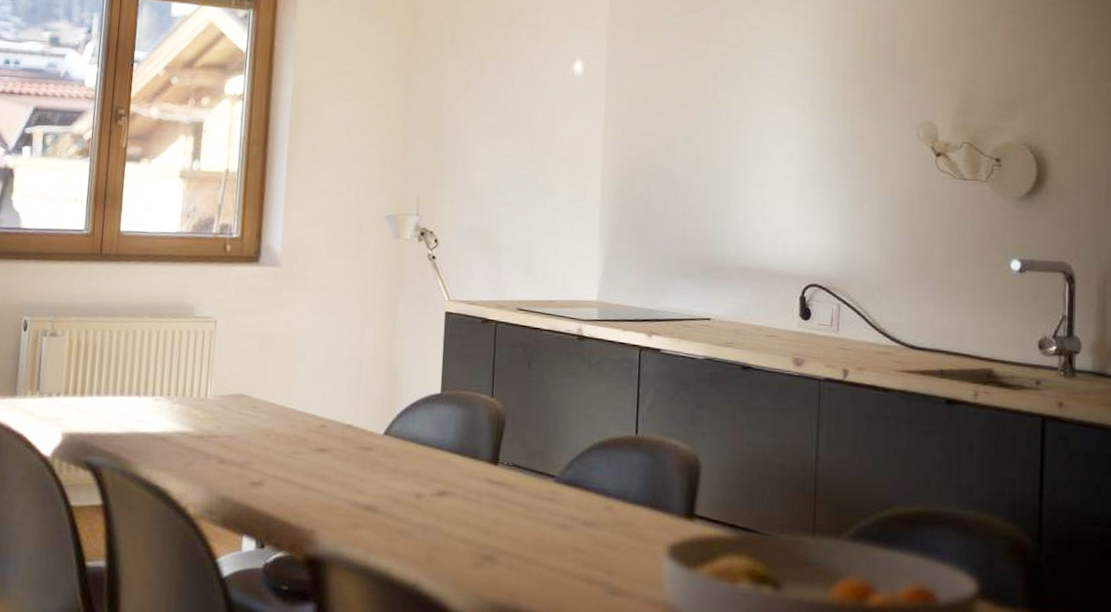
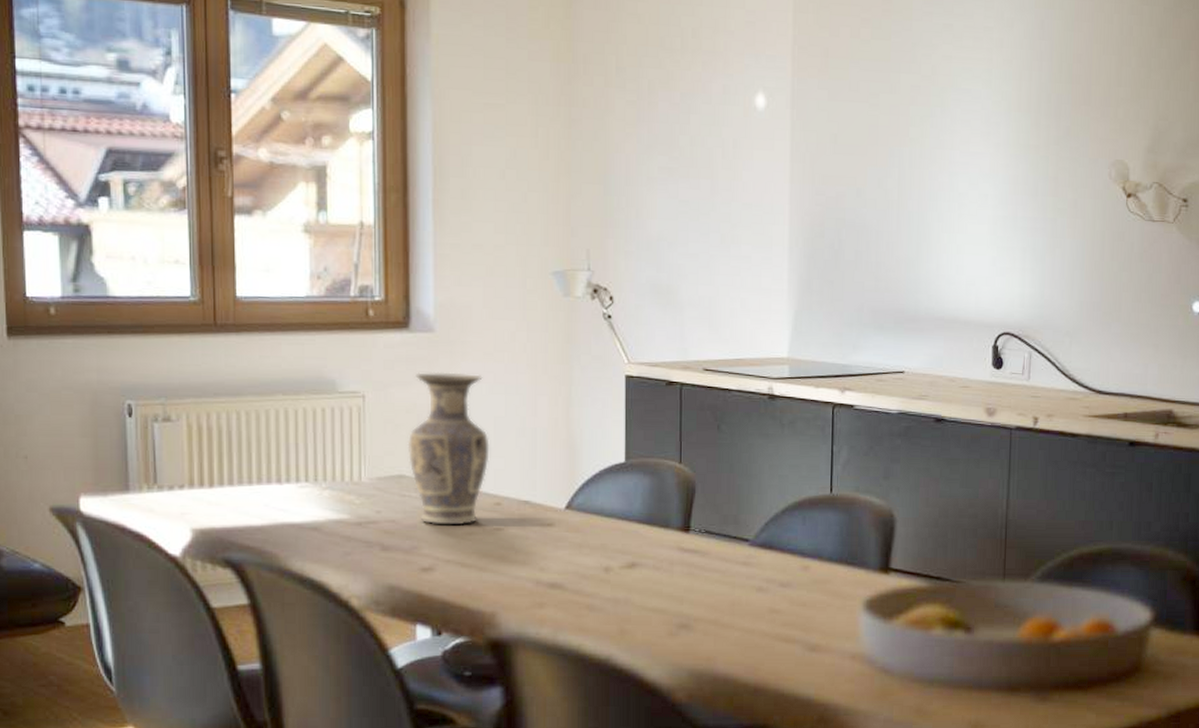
vase: none [249,302,321,445] -> present [407,372,490,526]

